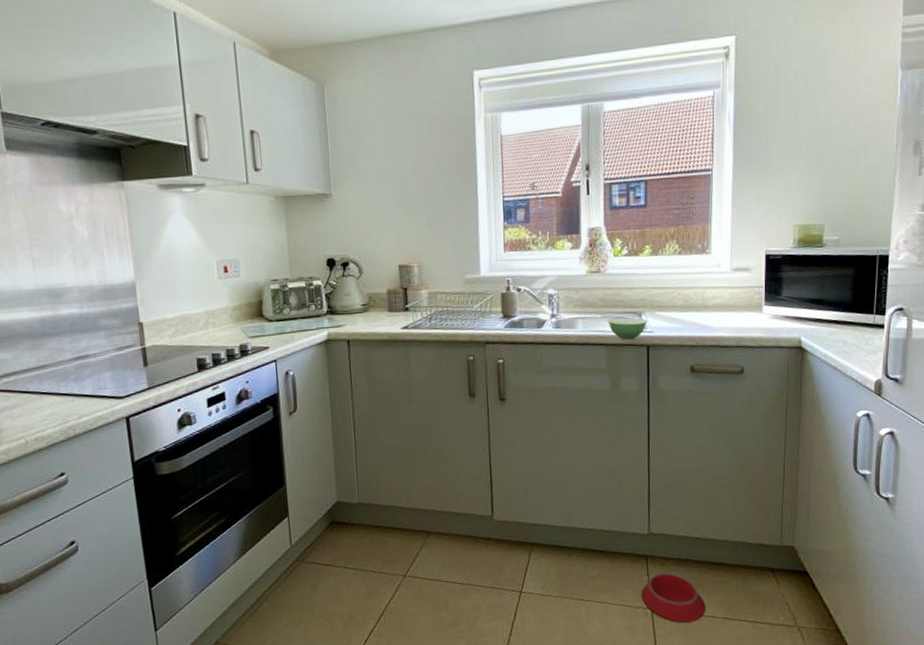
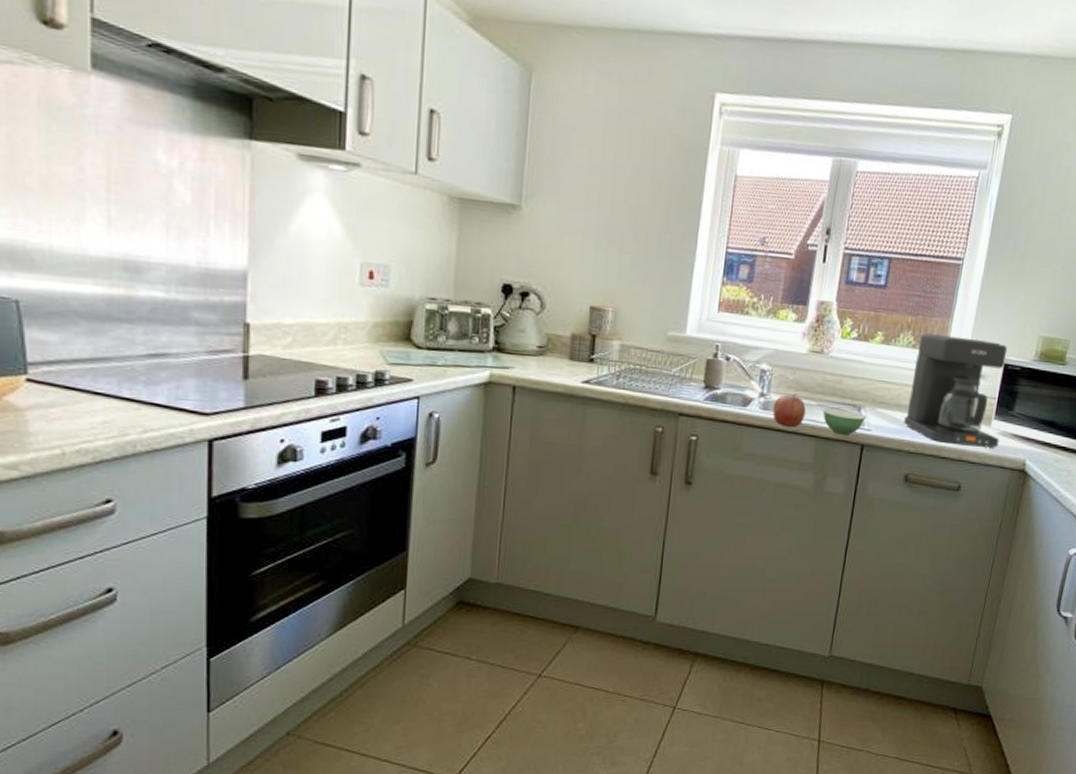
fruit: none [564,309,594,341] -> present [772,393,807,428]
pet bowl: present [642,573,706,623] -> none [810,702,878,760]
coffee maker: none [682,237,773,333] -> present [904,333,1008,448]

